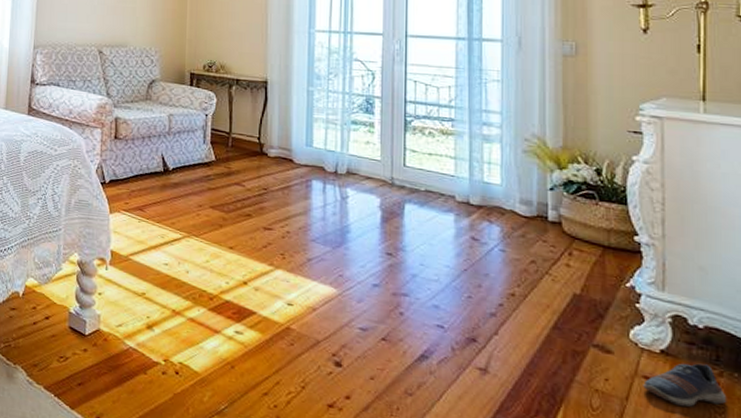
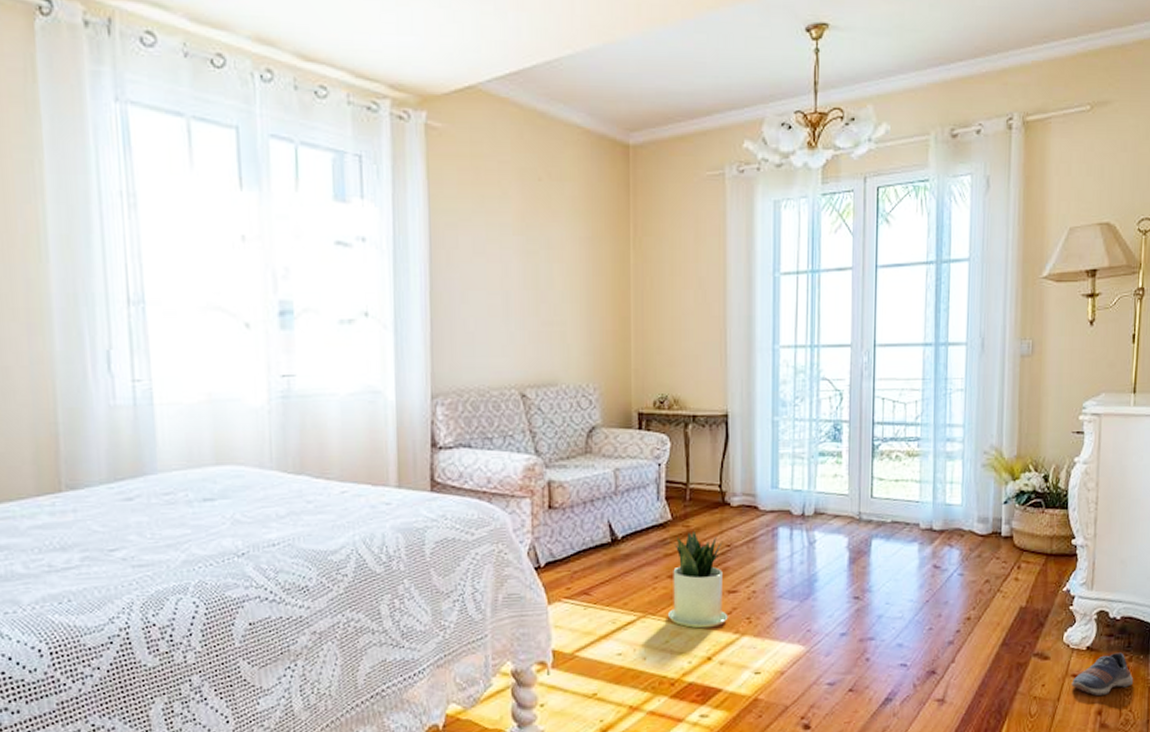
planter: none [208,172,264,257] -> present [667,531,728,629]

